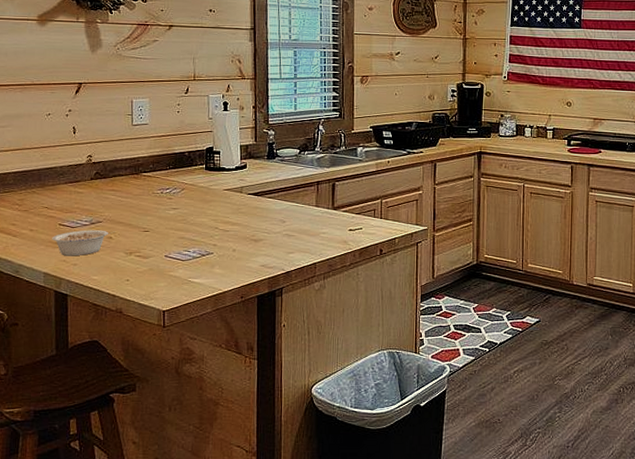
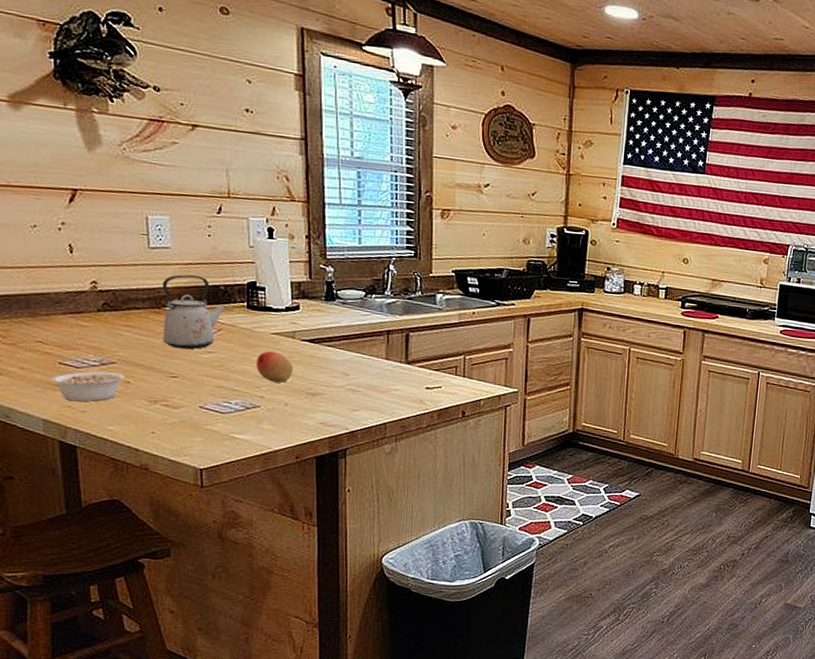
kettle: none [139,144,189,207] -> present [162,274,226,349]
fruit: none [211,204,241,232] -> present [256,351,294,383]

